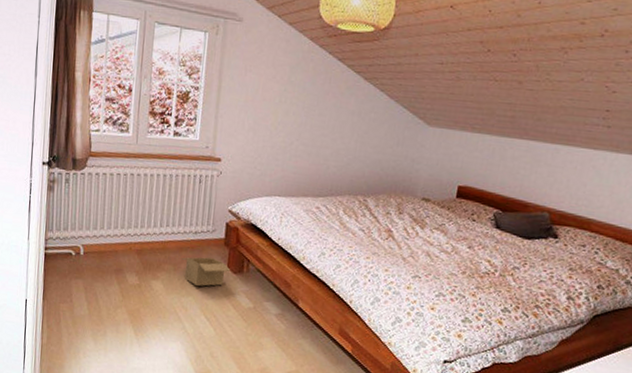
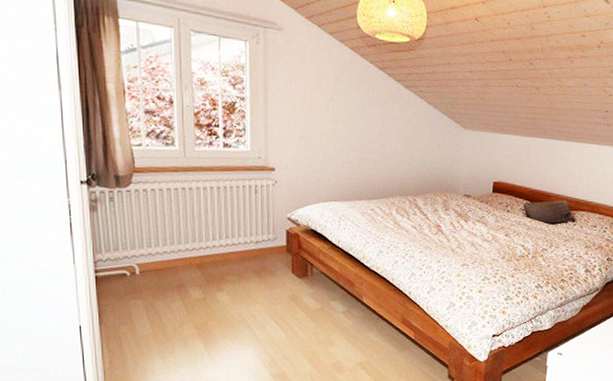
cardboard box: present [182,257,231,286] -> none [245,265,296,293]

